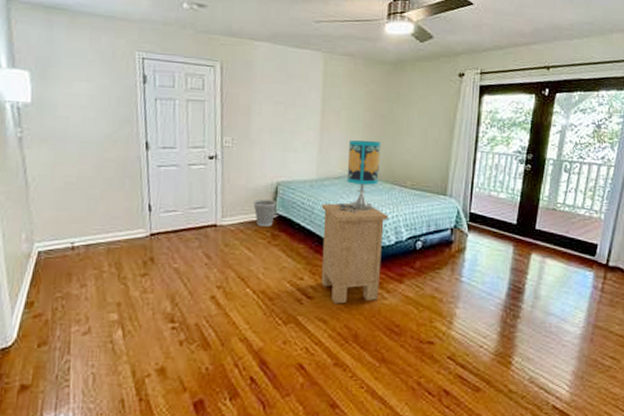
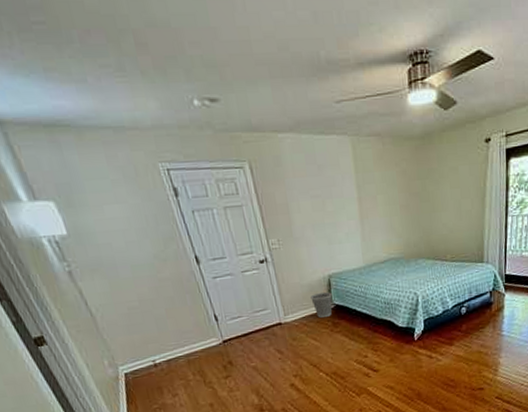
nightstand: present [321,203,388,304] -> none [372,283,434,372]
table lamp: present [338,139,381,213] -> none [388,220,421,292]

